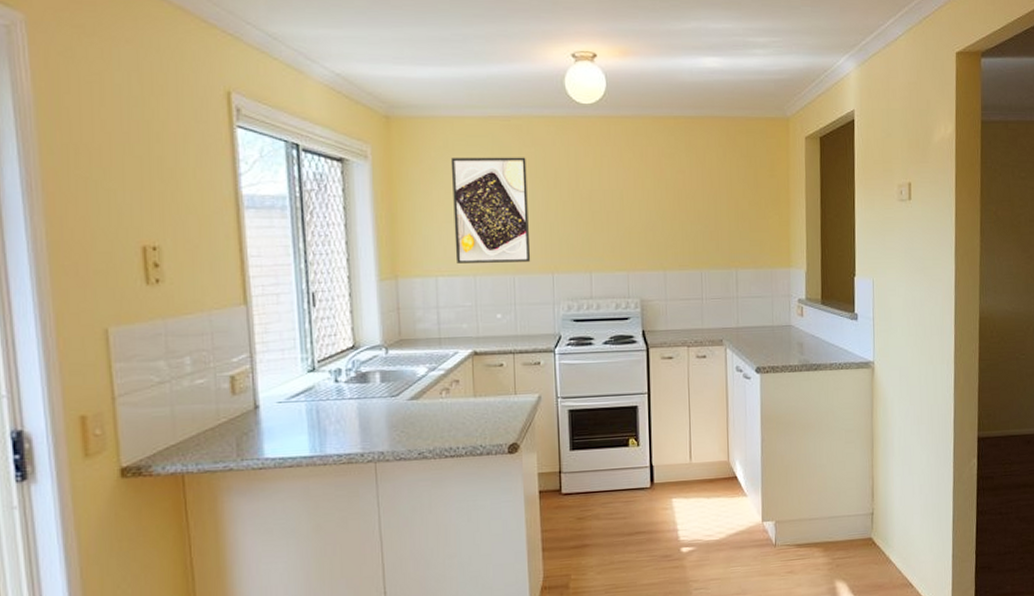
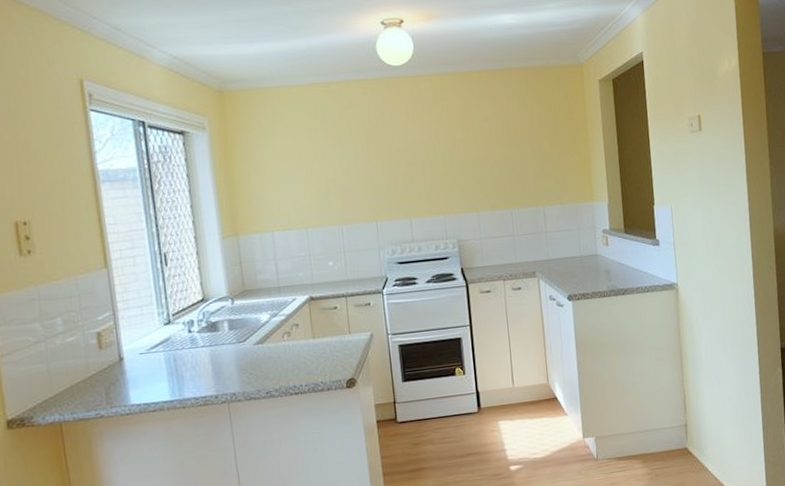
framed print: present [450,157,531,263] -> none [278,118,356,218]

